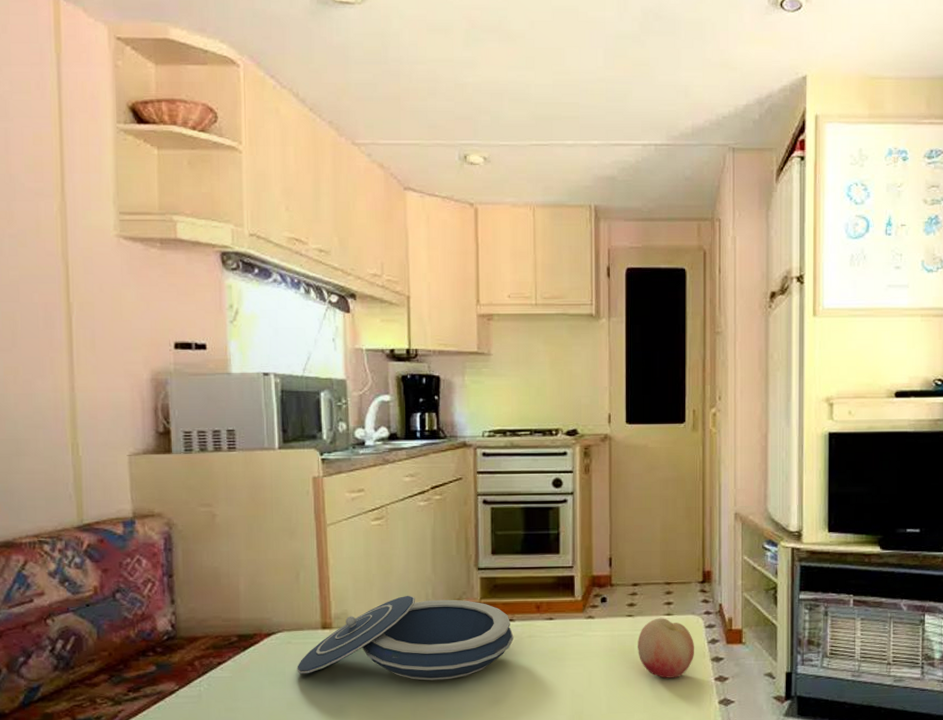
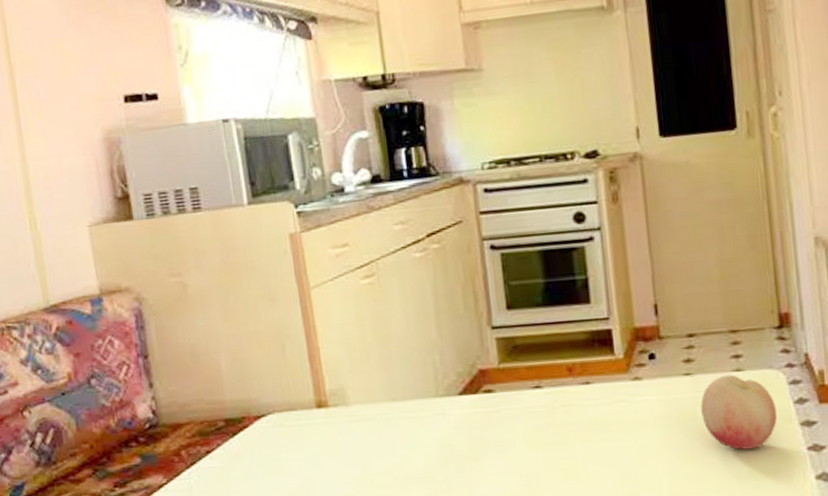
bowl: present [297,596,514,681] -> none [293,364,544,463]

